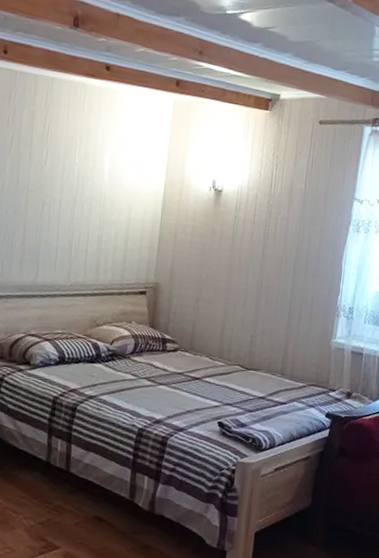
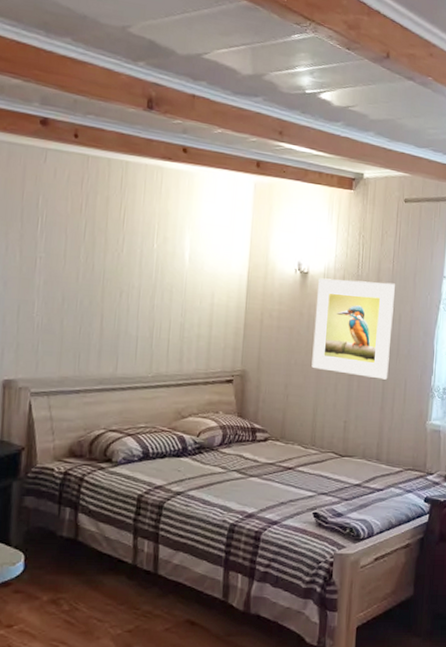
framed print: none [222,196,306,297] -> present [311,278,395,380]

